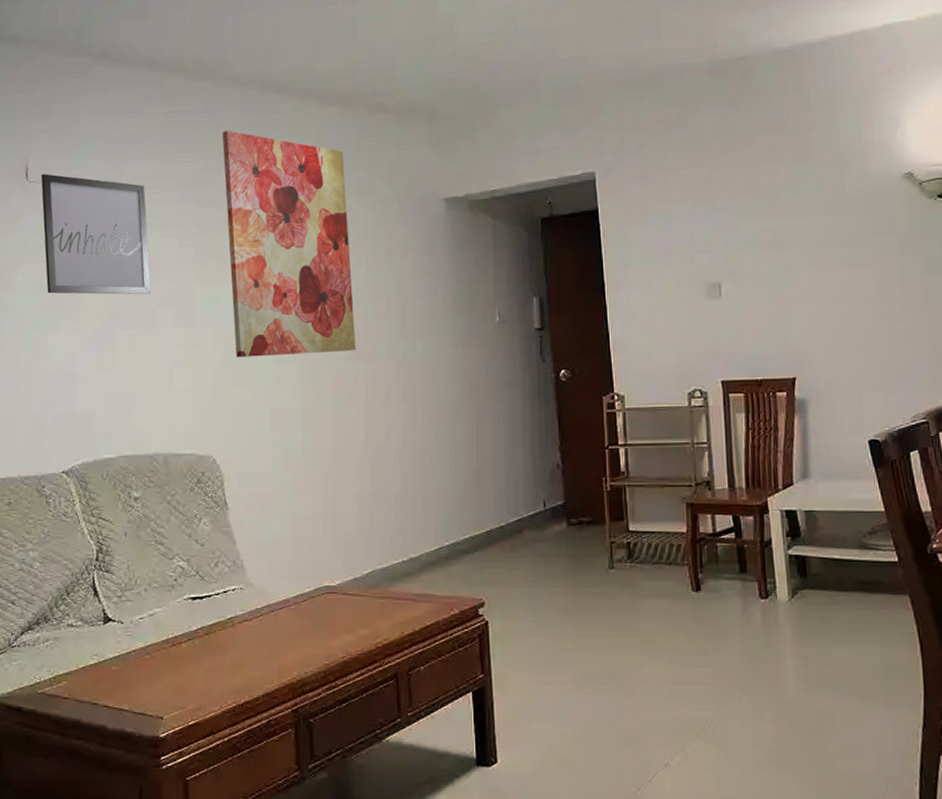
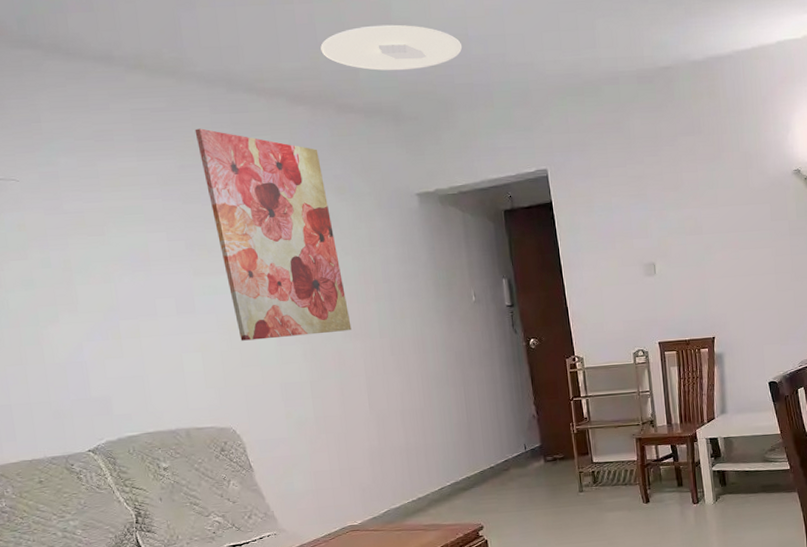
wall art: present [40,174,151,295] -> none [9,171,147,289]
ceiling light: none [359,21,510,69] -> present [320,24,463,71]

